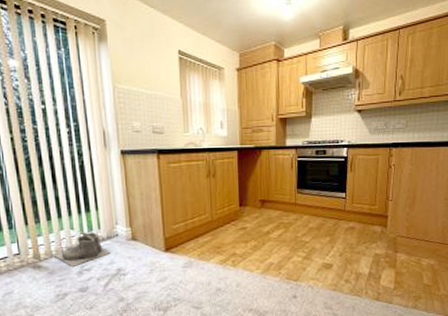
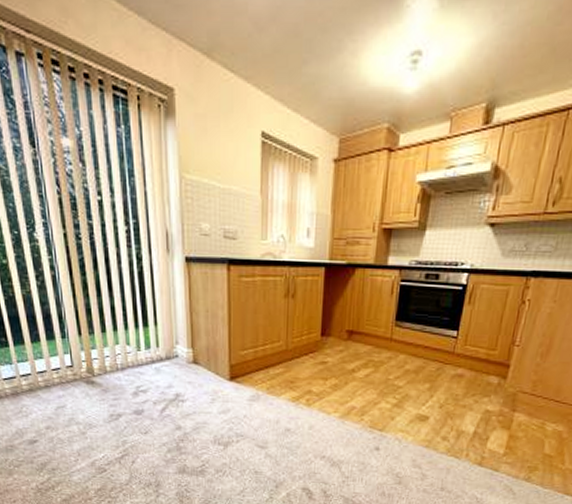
boots: present [54,231,110,267] -> none [108,348,169,386]

